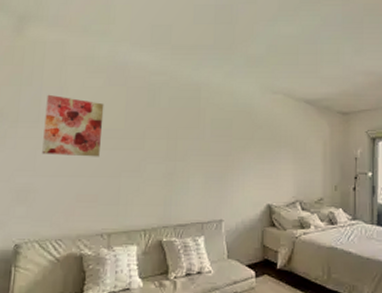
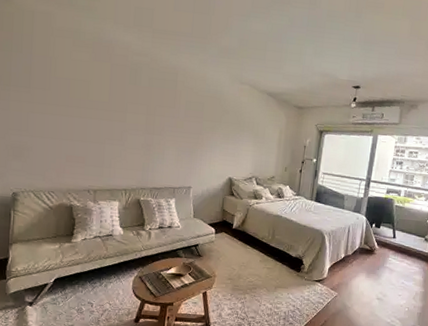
wall art: present [42,94,104,157] -> none [34,62,90,125]

